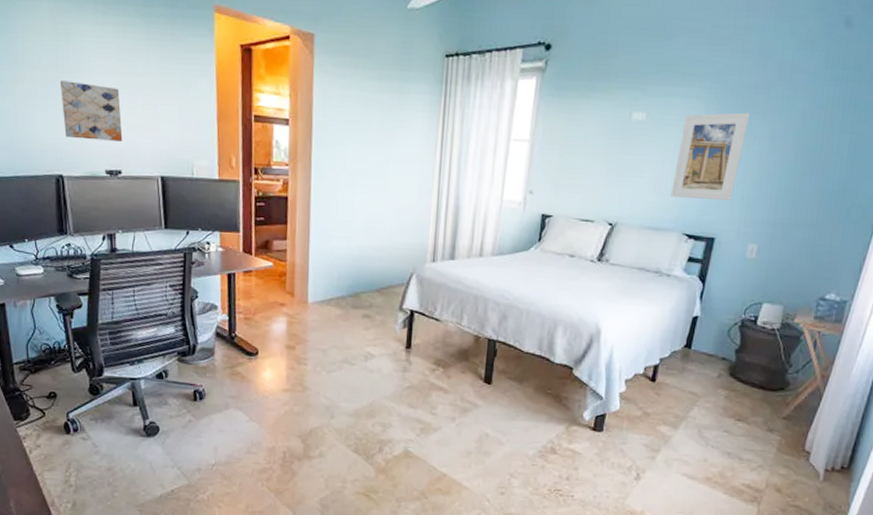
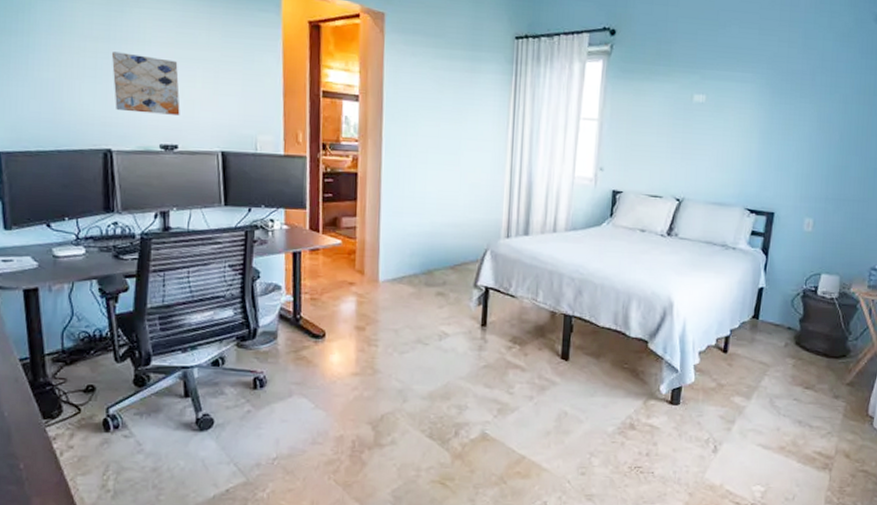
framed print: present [670,112,750,200] -> none [732,96,798,177]

